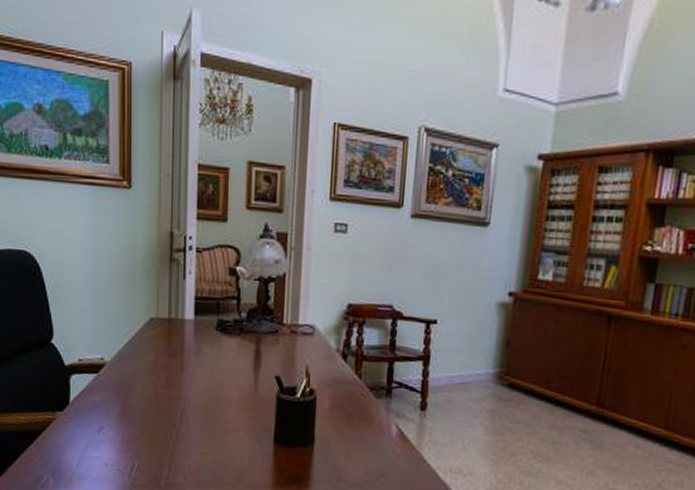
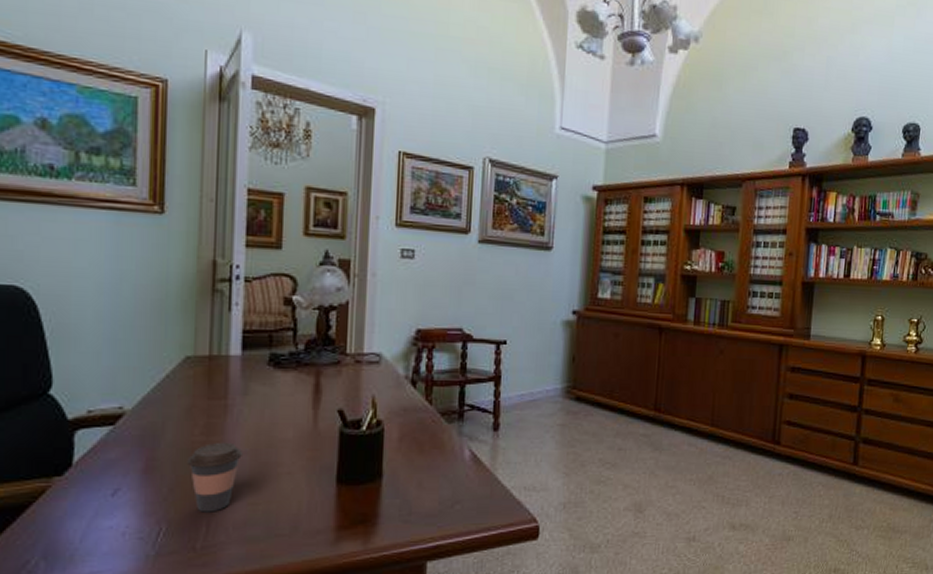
coffee cup: none [152,395,195,456] -> present [187,442,242,513]

